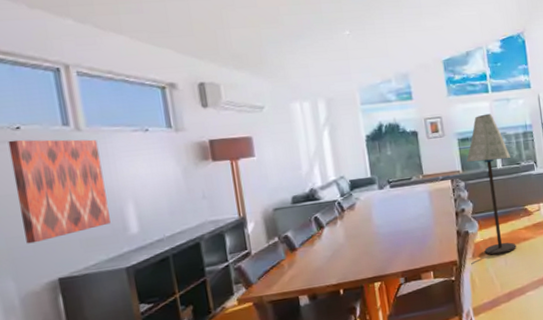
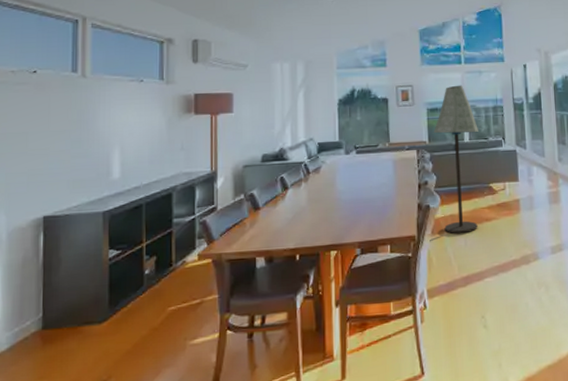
wall art: present [8,139,111,244] -> none [22,82,98,181]

